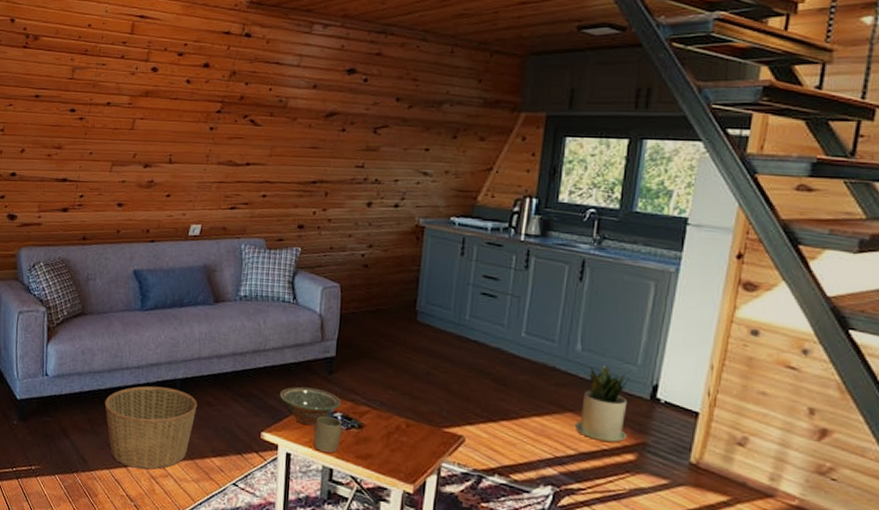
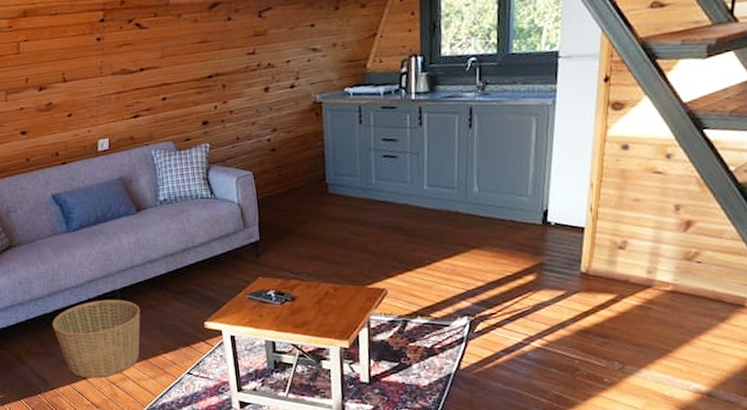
bowl: present [279,386,342,426] -> none [214,272,273,308]
mug: present [312,416,343,454] -> none [251,295,278,329]
planter: present [574,365,630,443] -> none [480,200,526,270]

